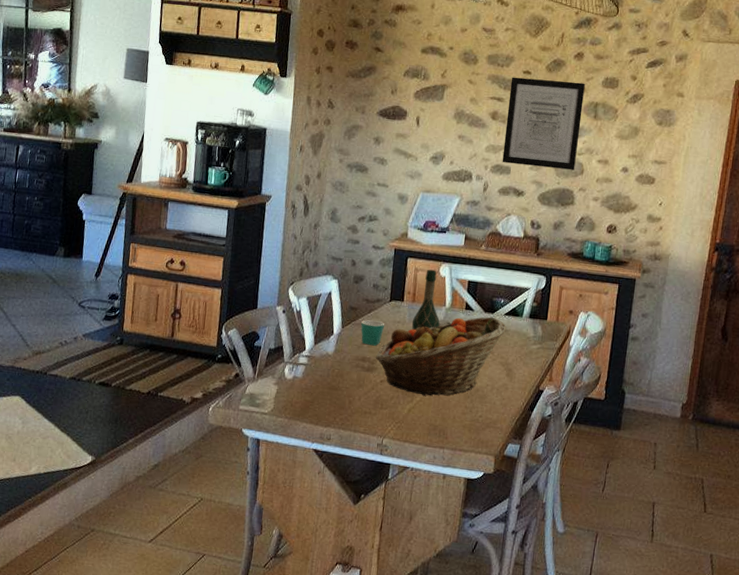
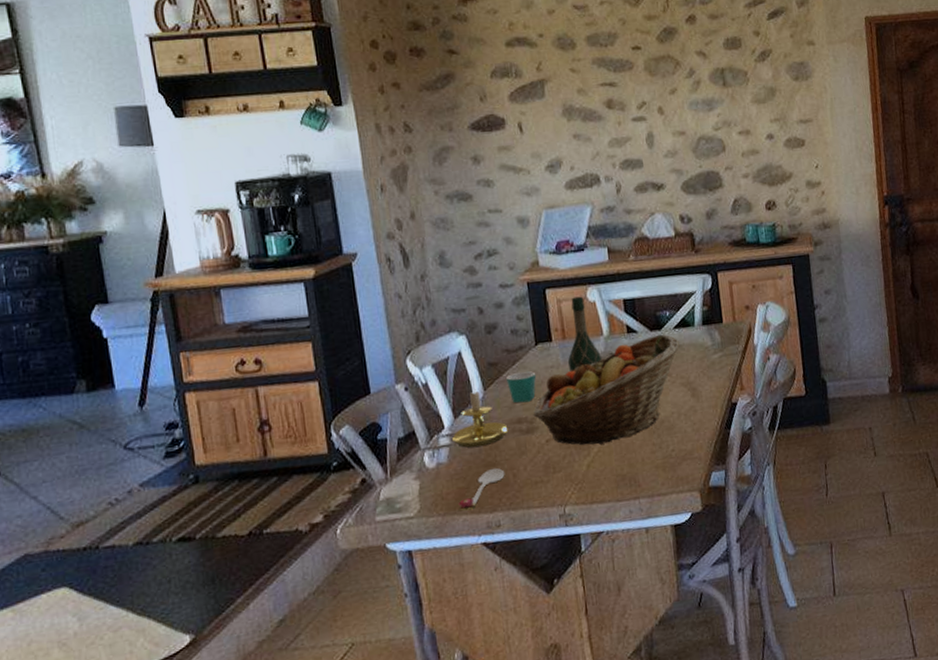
spoon: none [302,391,343,421] -> present [458,467,505,511]
candle holder: none [308,314,354,372] -> present [451,376,509,448]
wall art: present [502,77,585,170] -> none [619,49,715,156]

